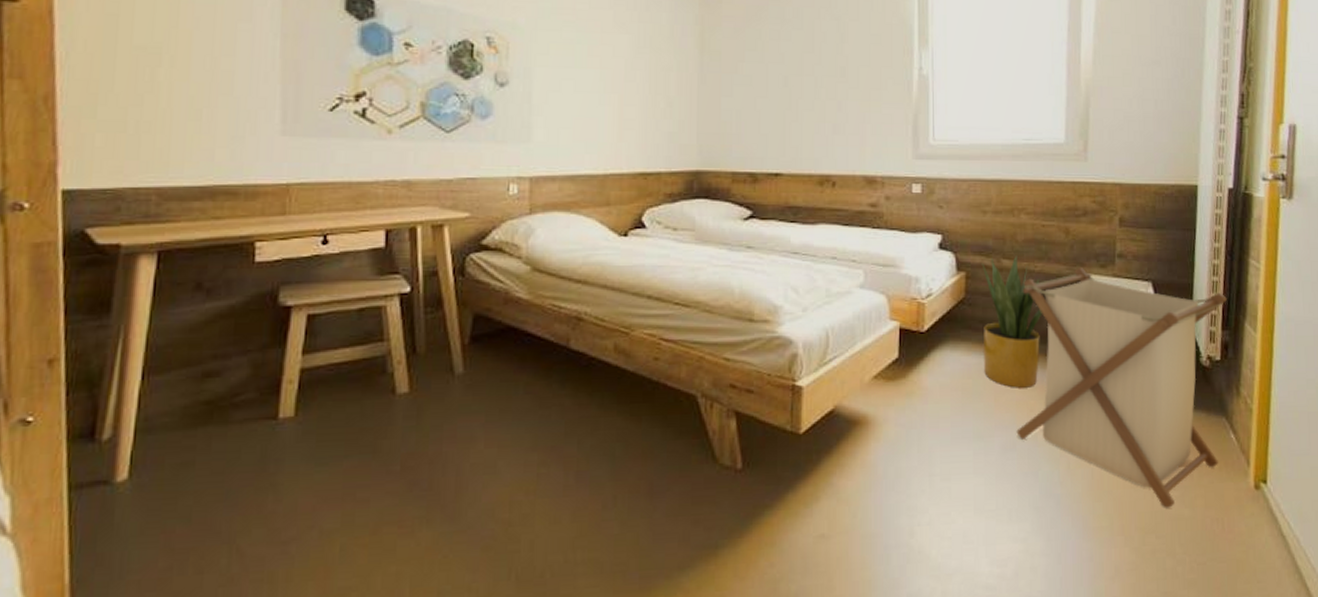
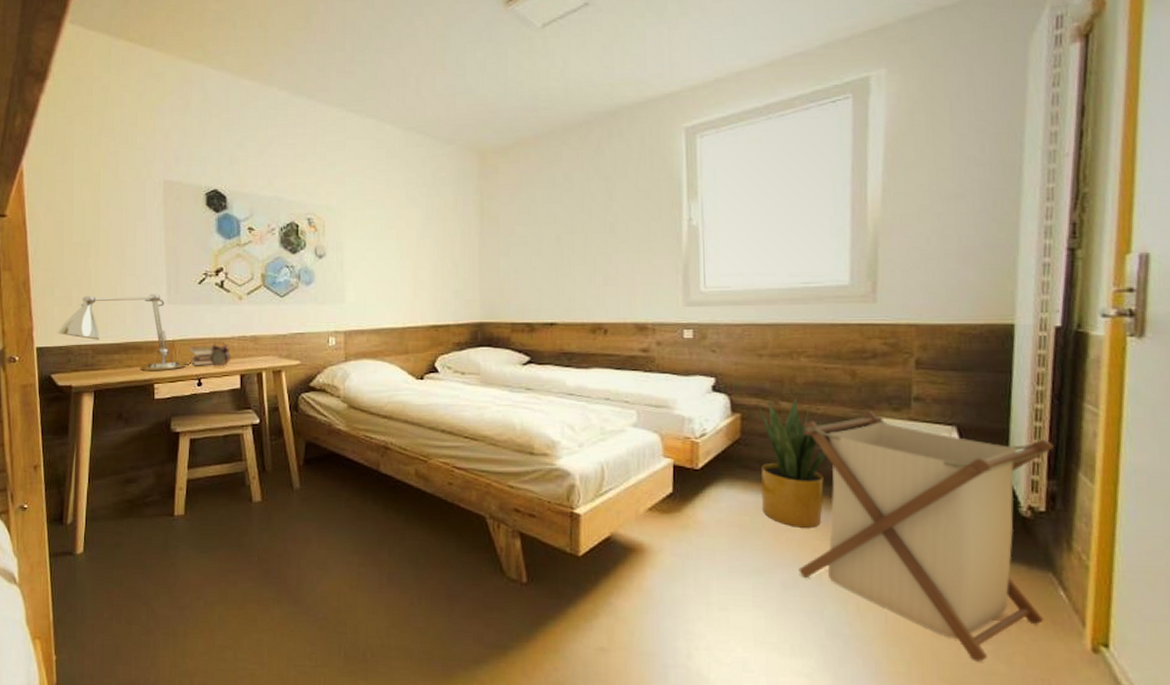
desk lamp: none [99,119,309,223] -> present [57,294,188,370]
books: none [310,191,360,219] -> present [189,345,222,366]
alarm clock: none [342,186,373,220] -> present [210,341,231,367]

